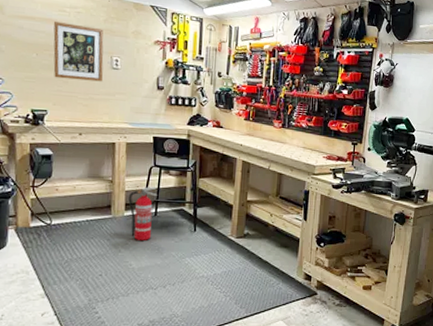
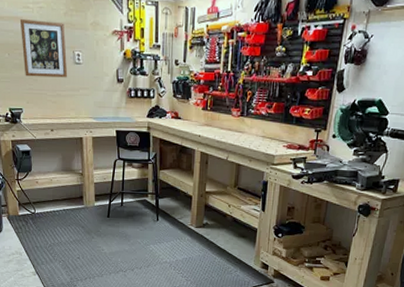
fire extinguisher: present [128,186,157,240] -> none [97,178,122,228]

